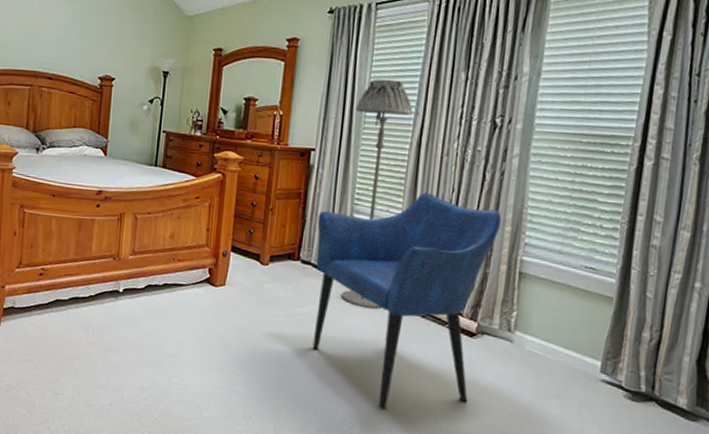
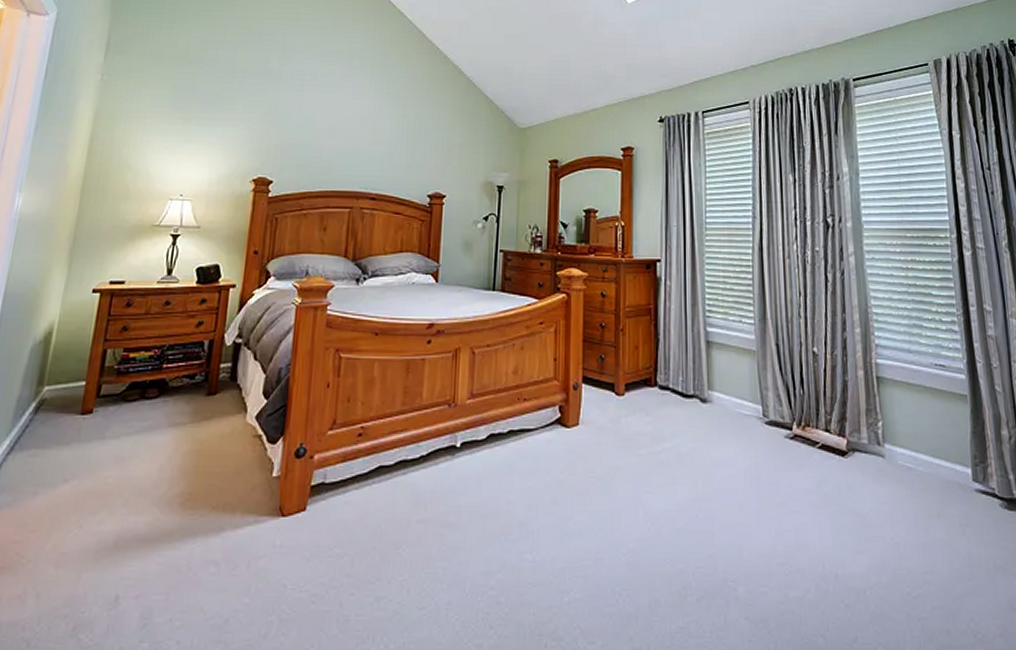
armchair: present [312,192,502,410] -> none [671,298,852,559]
floor lamp: present [341,79,413,310] -> none [696,184,750,435]

